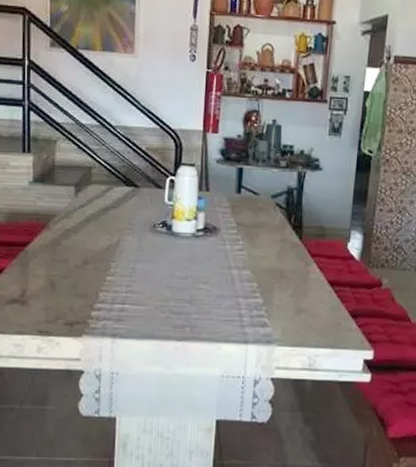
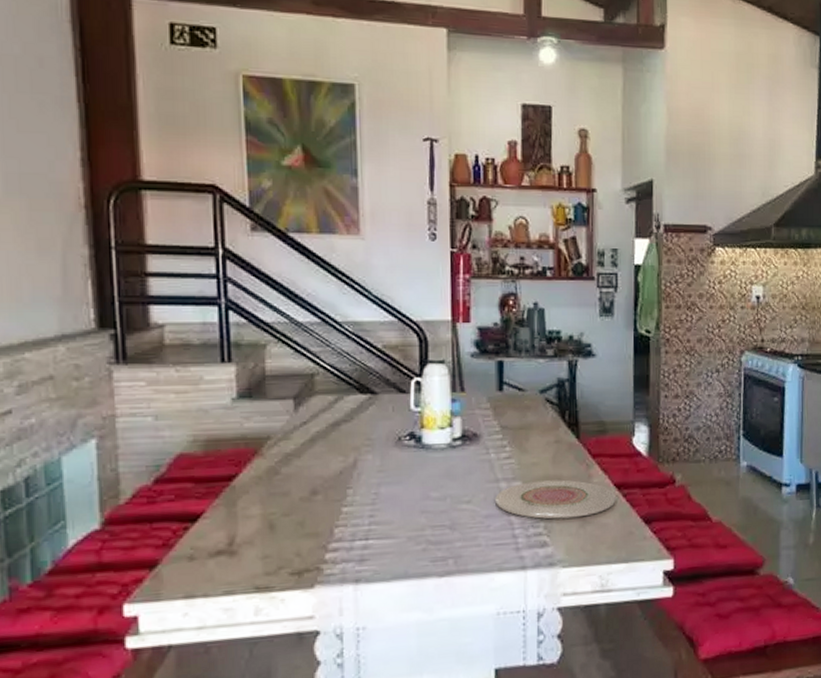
plate: none [227,271,329,306] -> present [495,480,616,520]

